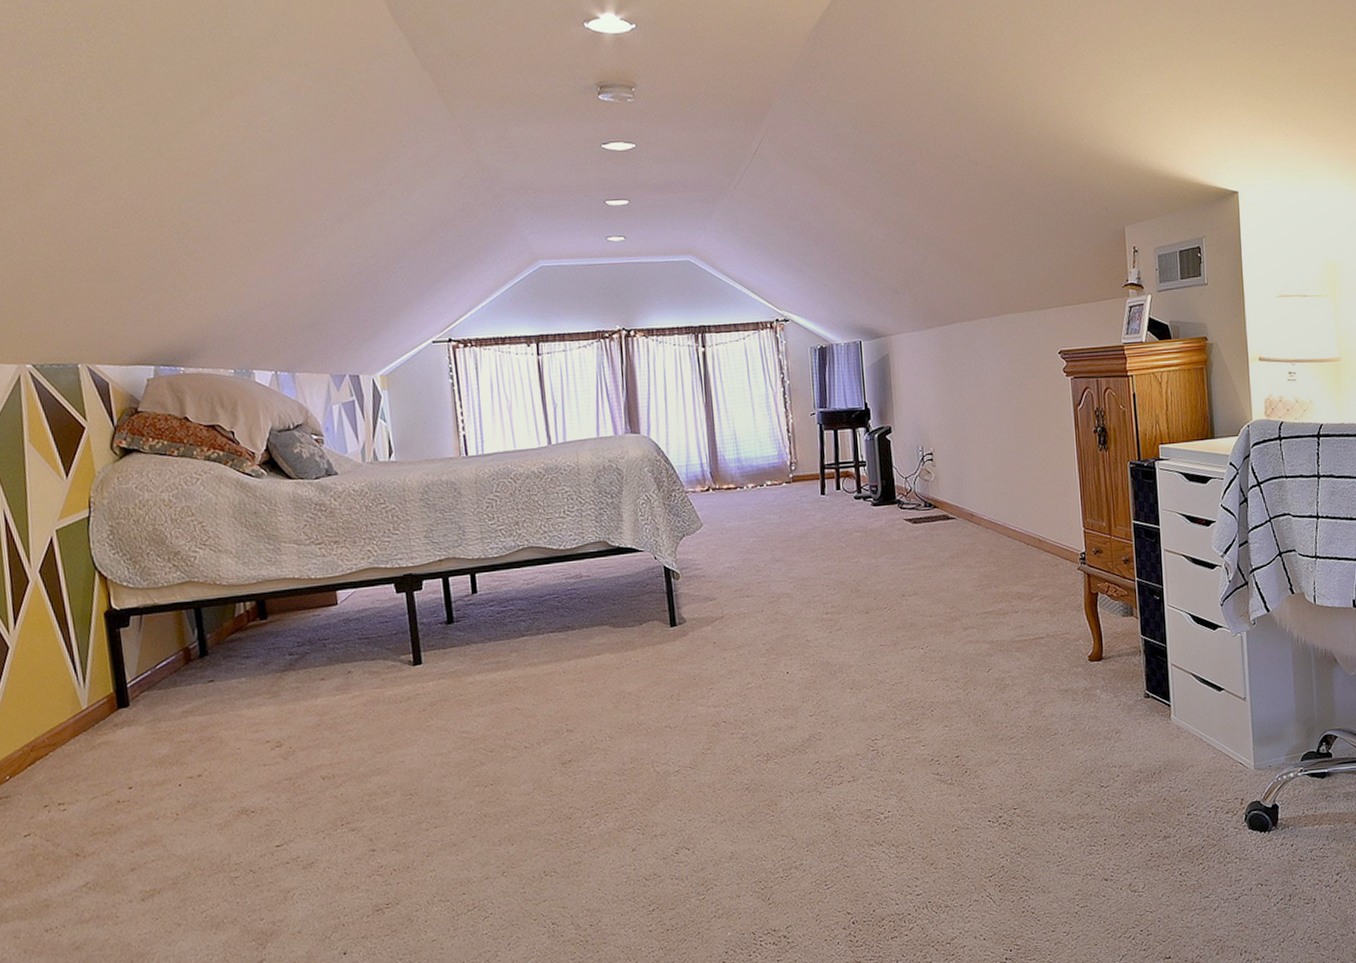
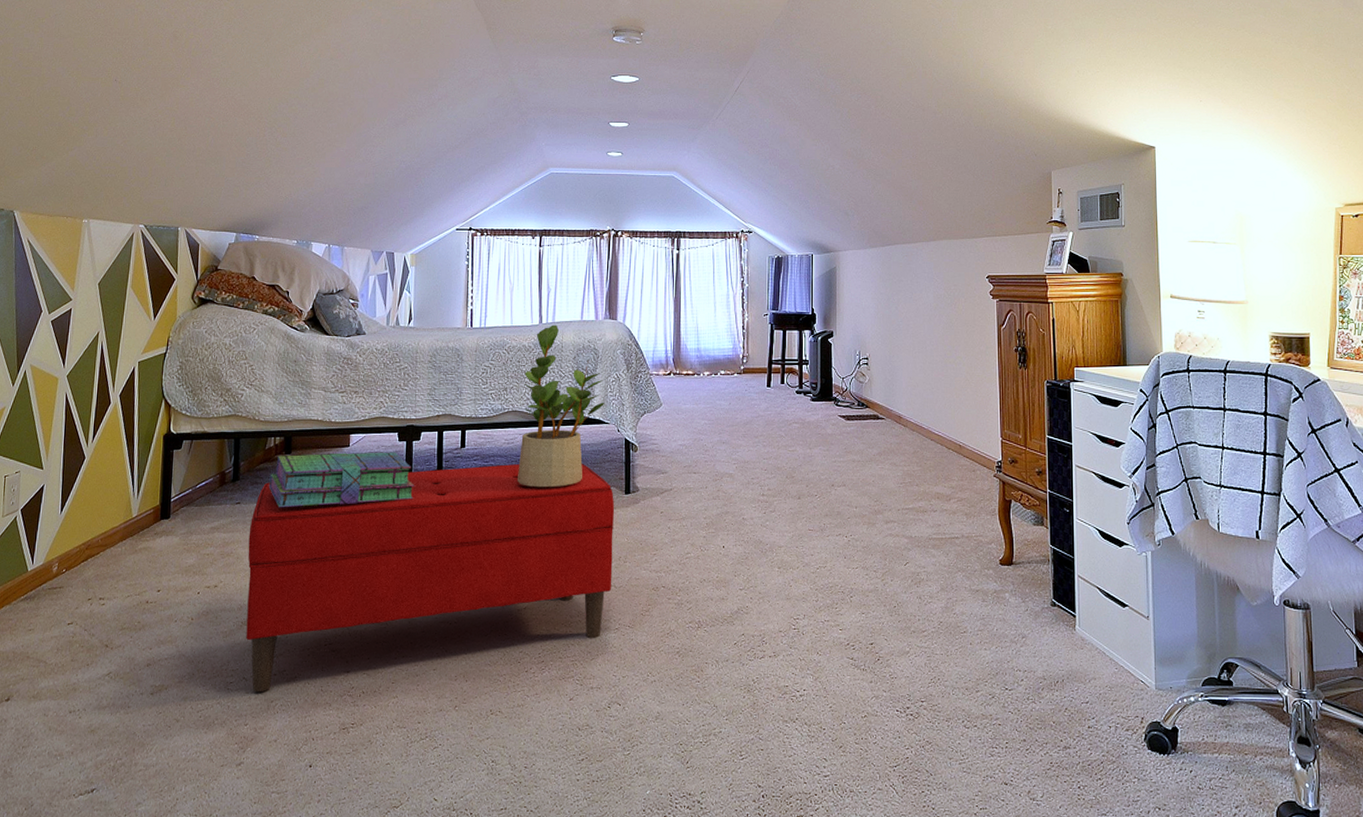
bench: none [229,597,667,885] -> present [246,463,615,693]
stack of books: none [245,606,424,682] -> present [269,452,415,508]
potted plant: none [537,445,637,630] -> present [518,325,605,488]

